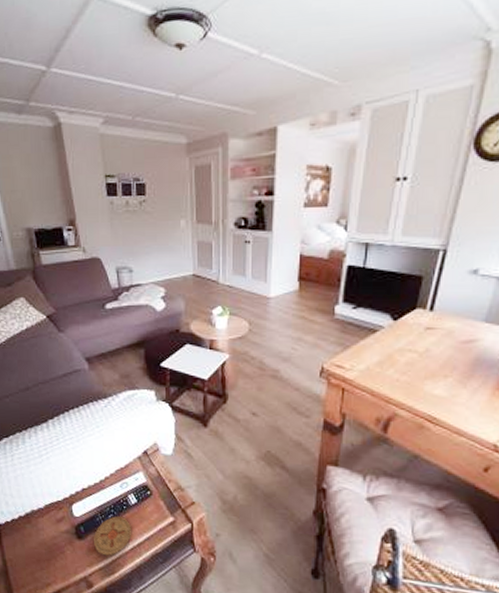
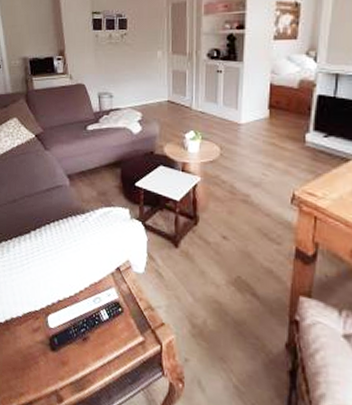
coaster: present [94,516,131,556] -> none [66,331,102,371]

